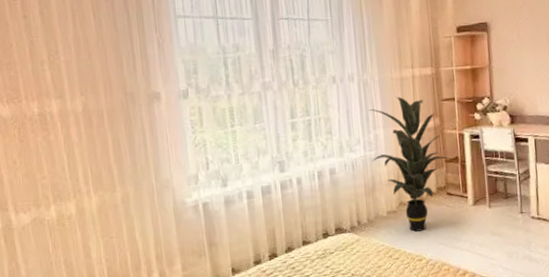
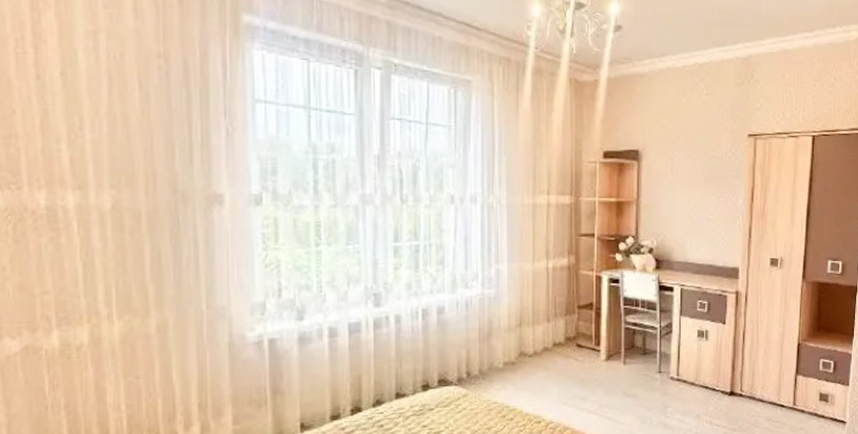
indoor plant: present [367,97,452,232] -> none [490,227,586,388]

